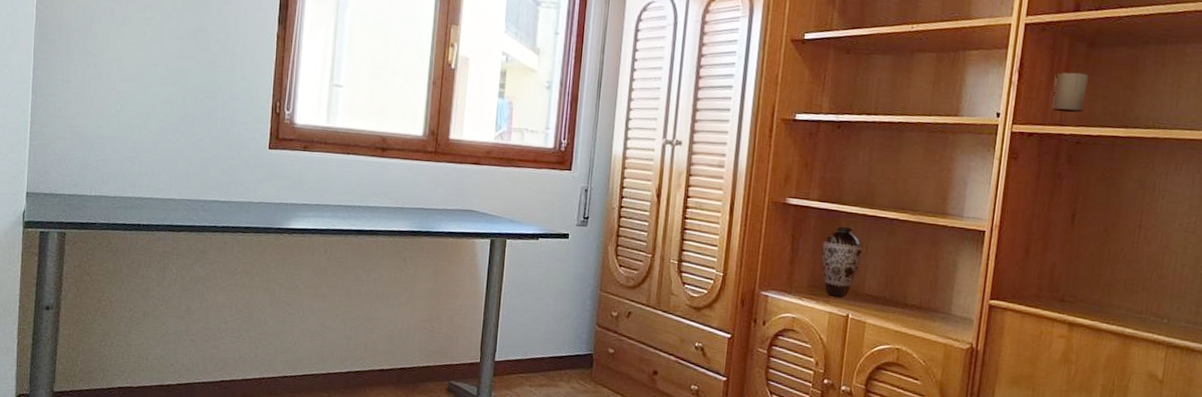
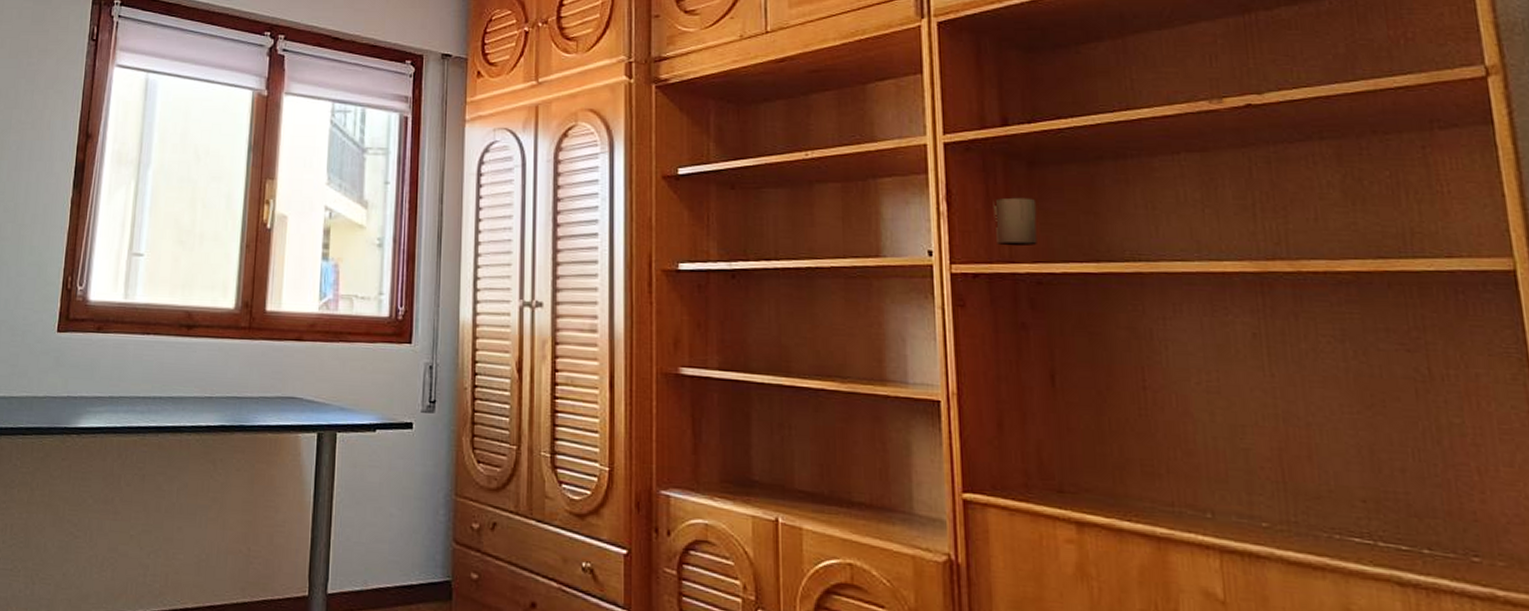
decorative vase: present [821,226,863,298] -> none [730,401,785,496]

